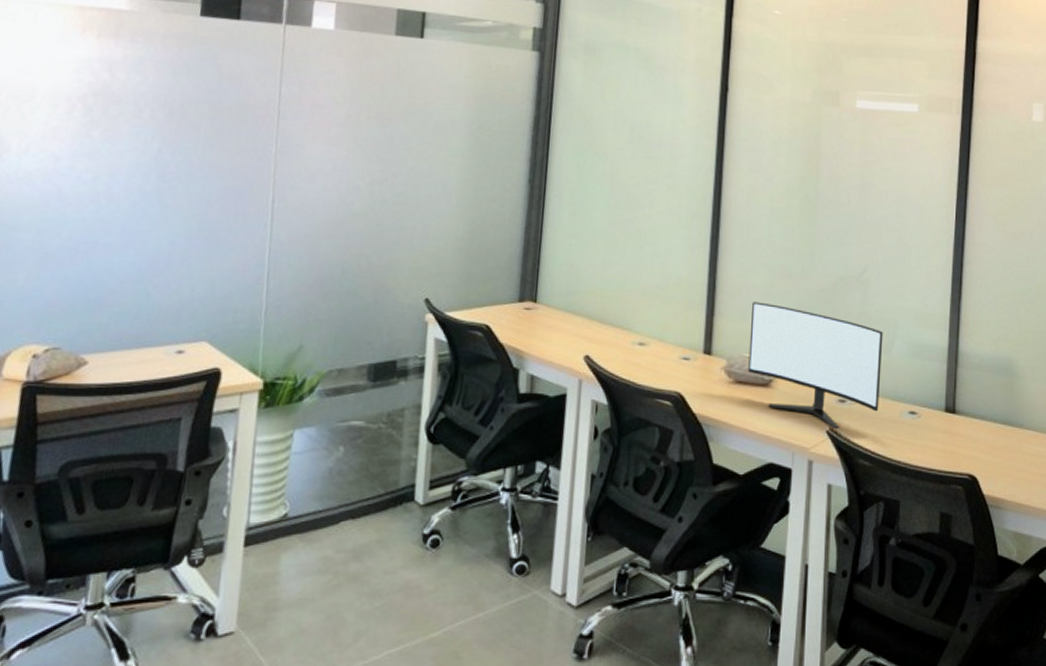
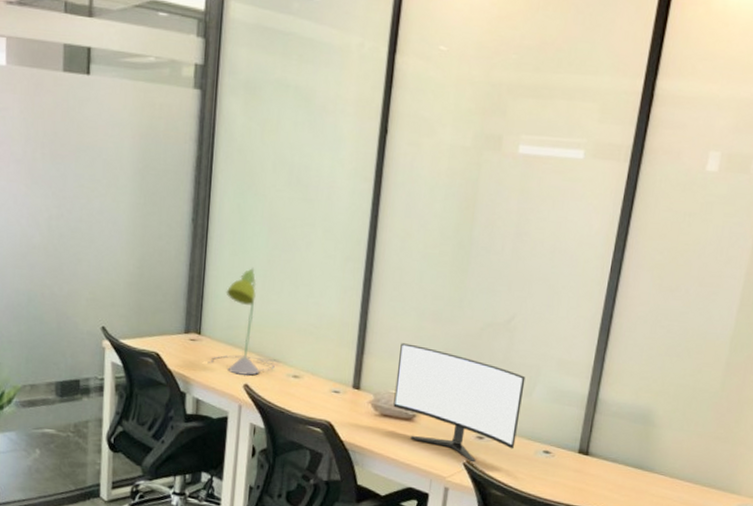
desk lamp: none [544,228,626,347] -> present [207,267,281,376]

